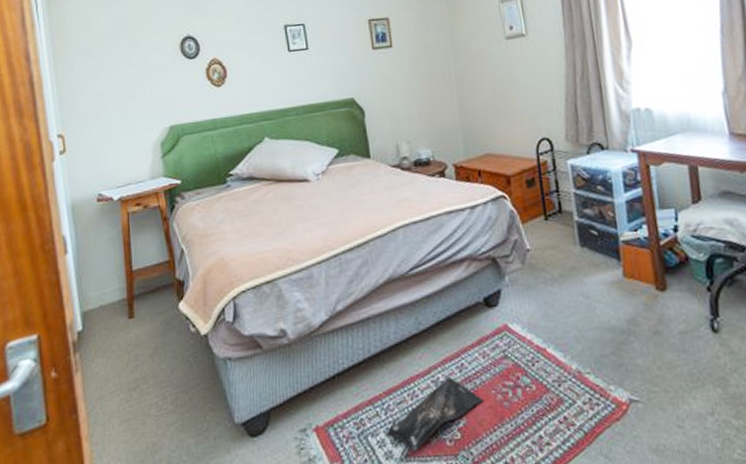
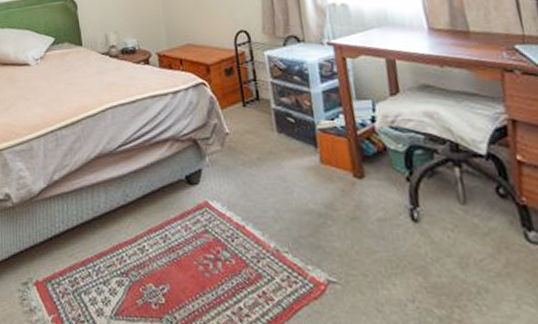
bag: present [387,375,484,452] -> none [99,245,187,311]

